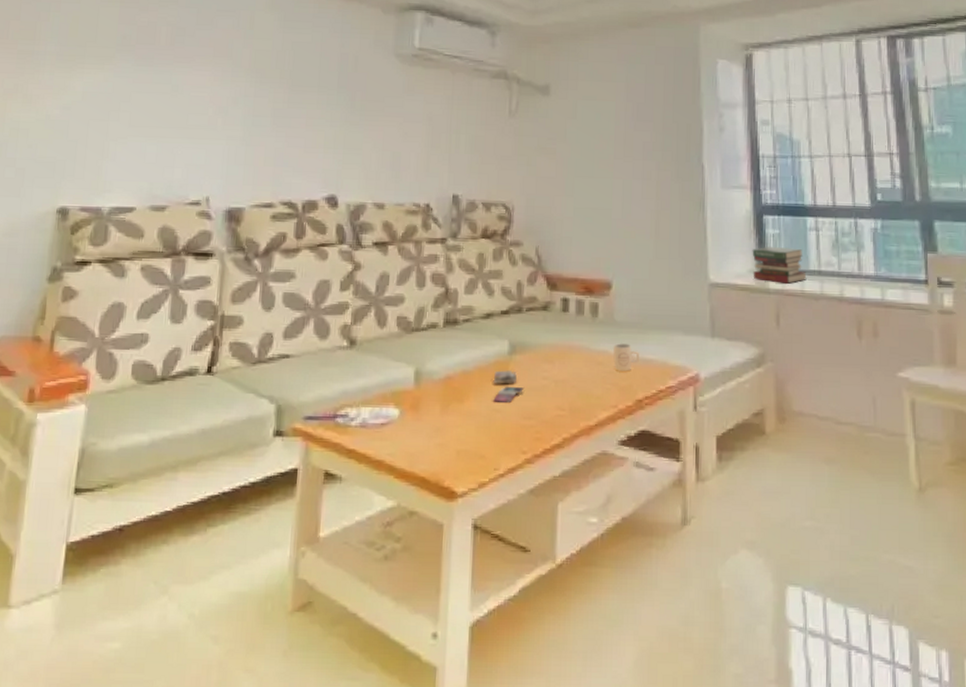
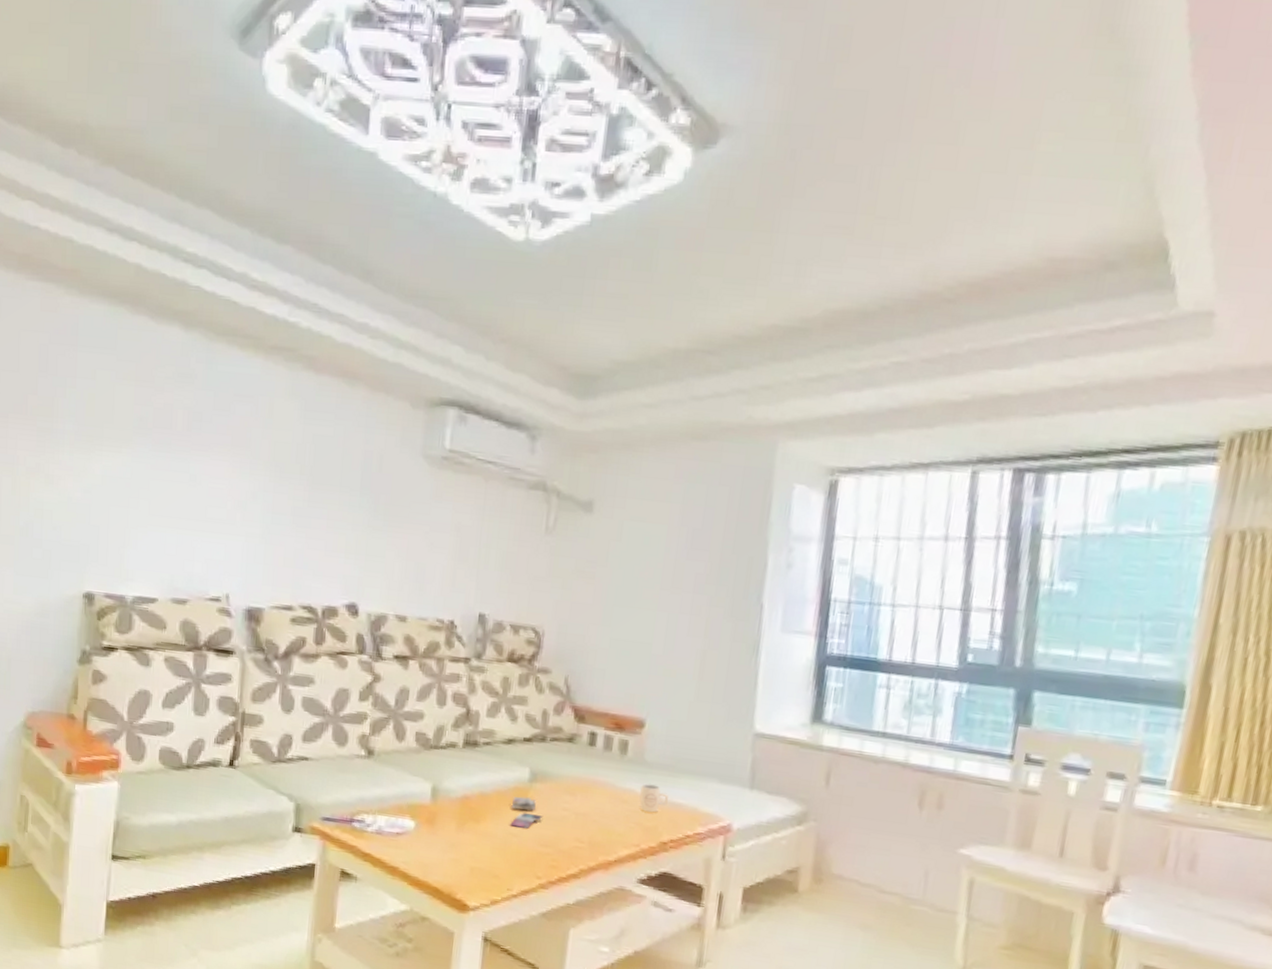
books: present [752,246,807,284] -> none [805,700,868,743]

